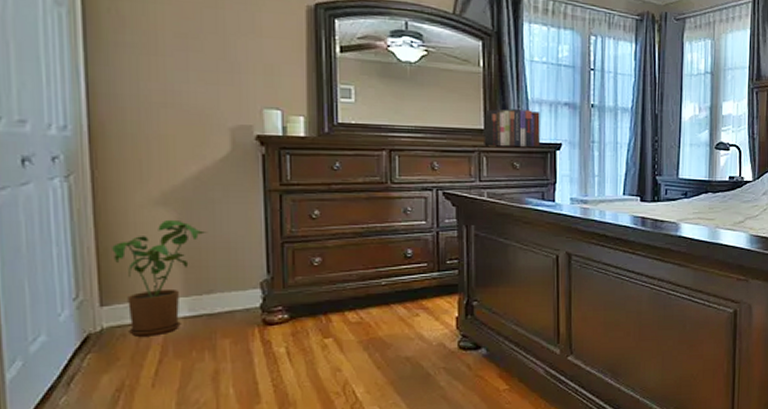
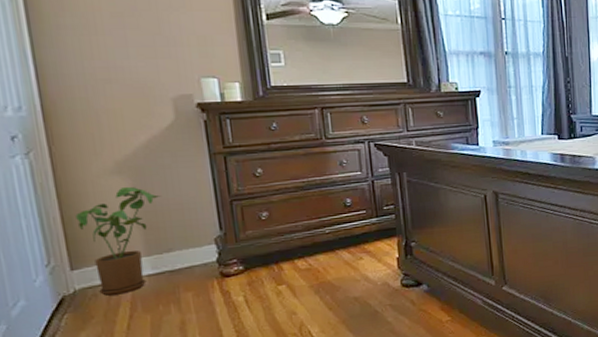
books: present [484,109,541,147] -> none [406,61,462,98]

